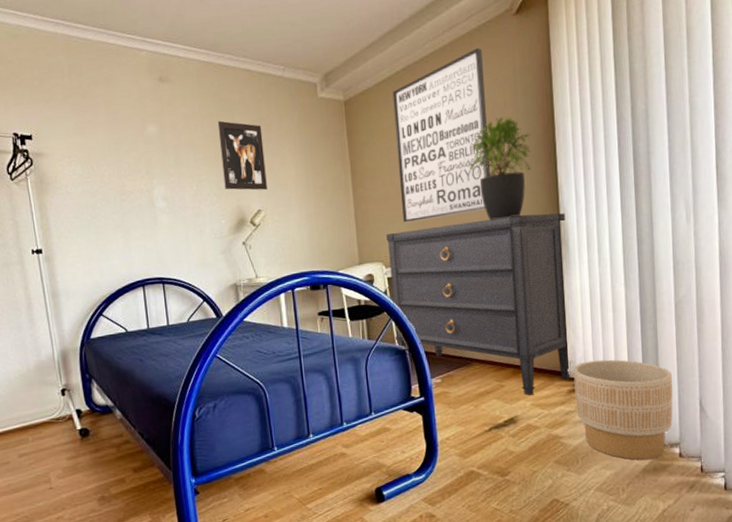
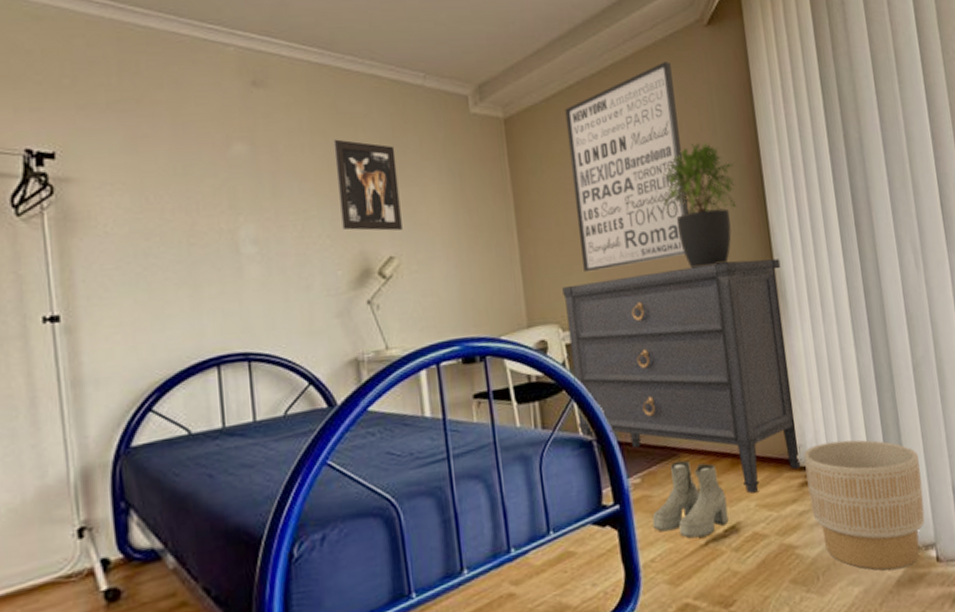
boots: none [449,368,508,425] -> present [652,460,729,539]

